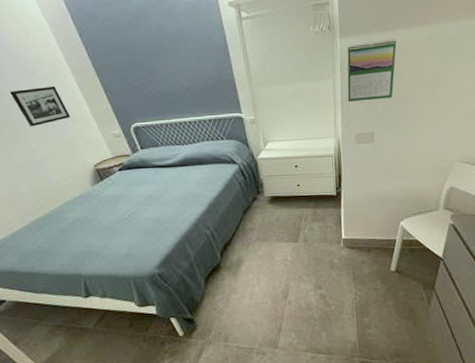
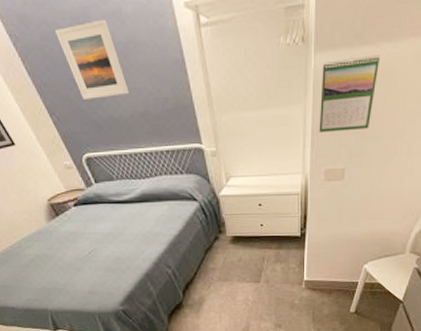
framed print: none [116,15,177,79] -> present [54,19,129,101]

